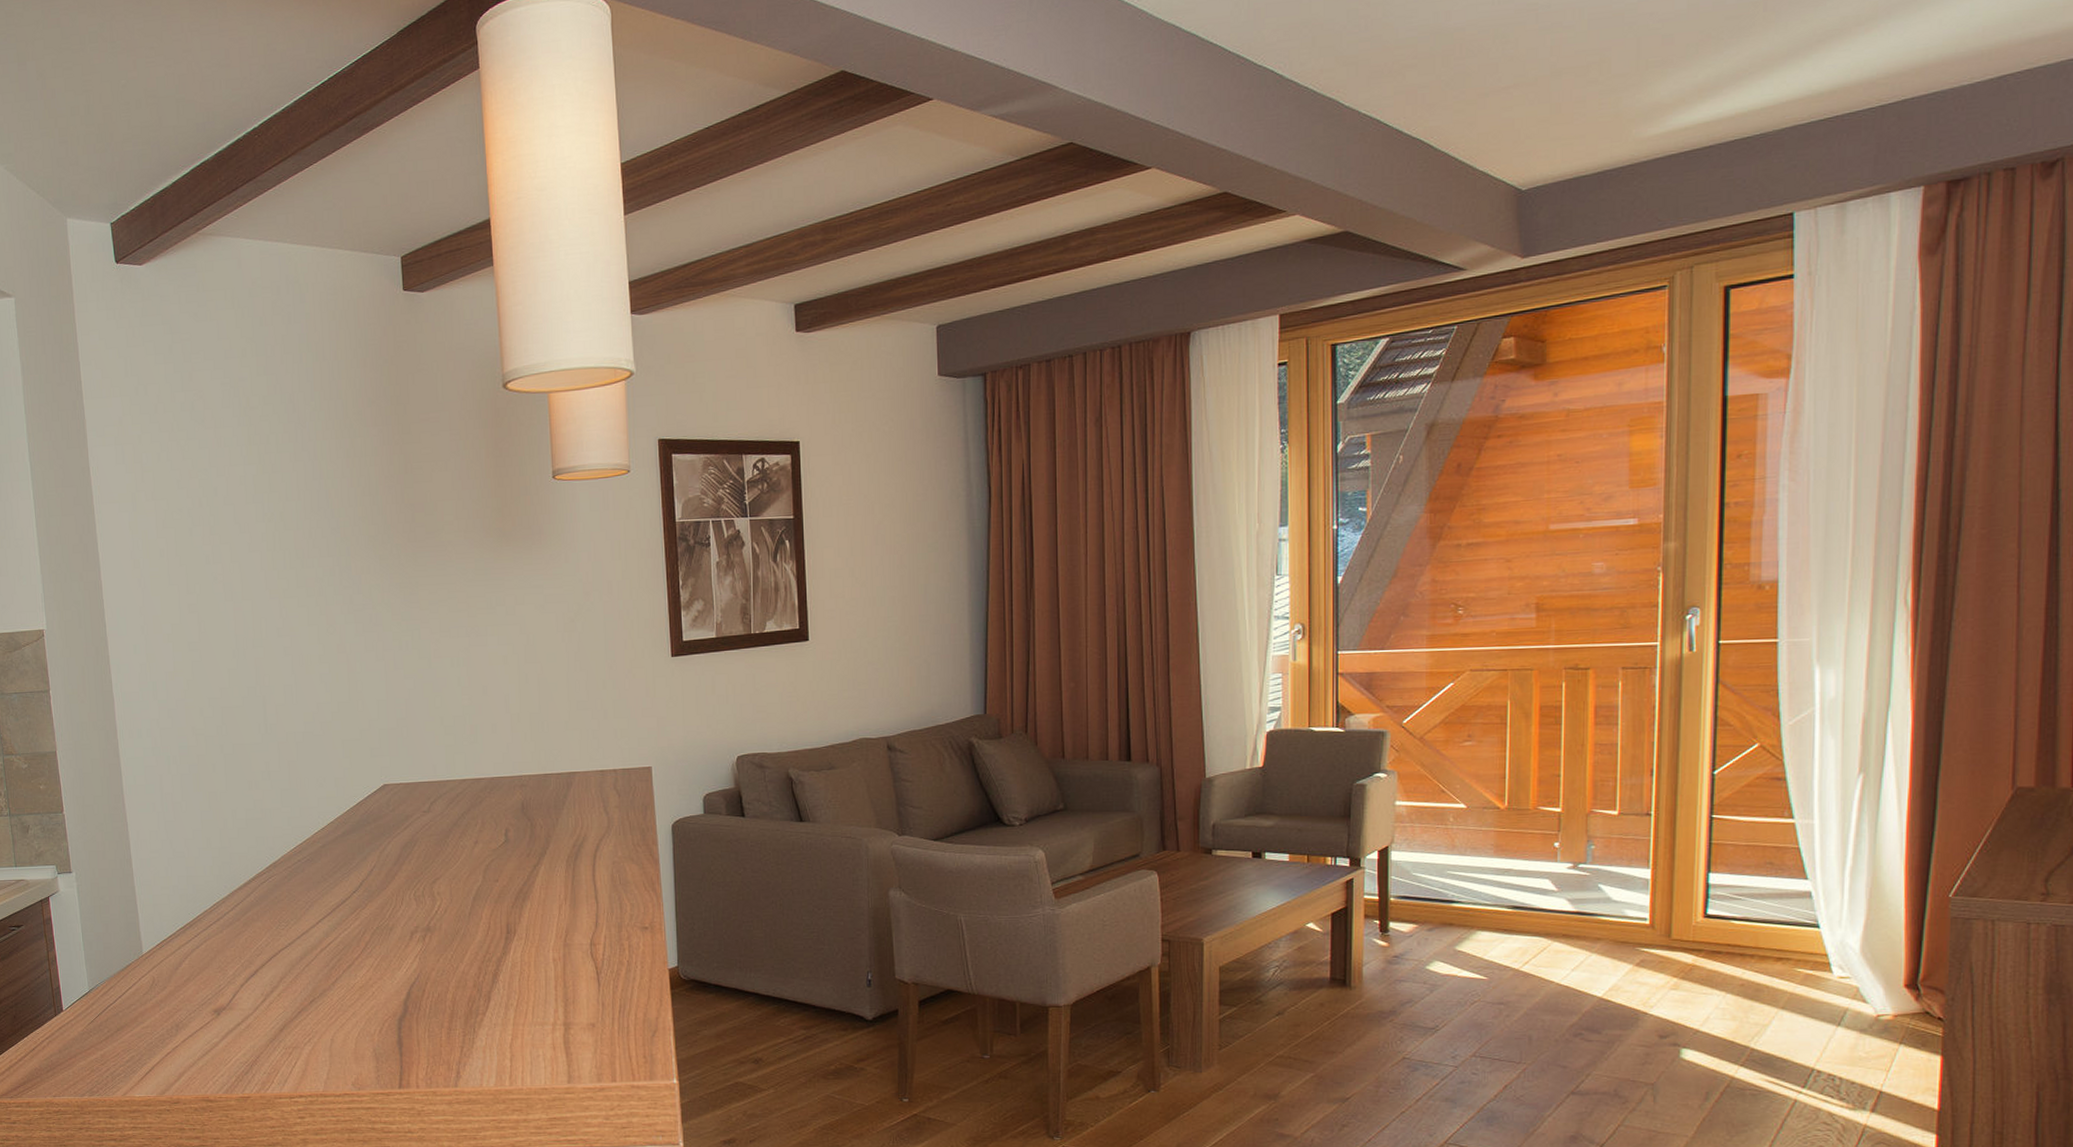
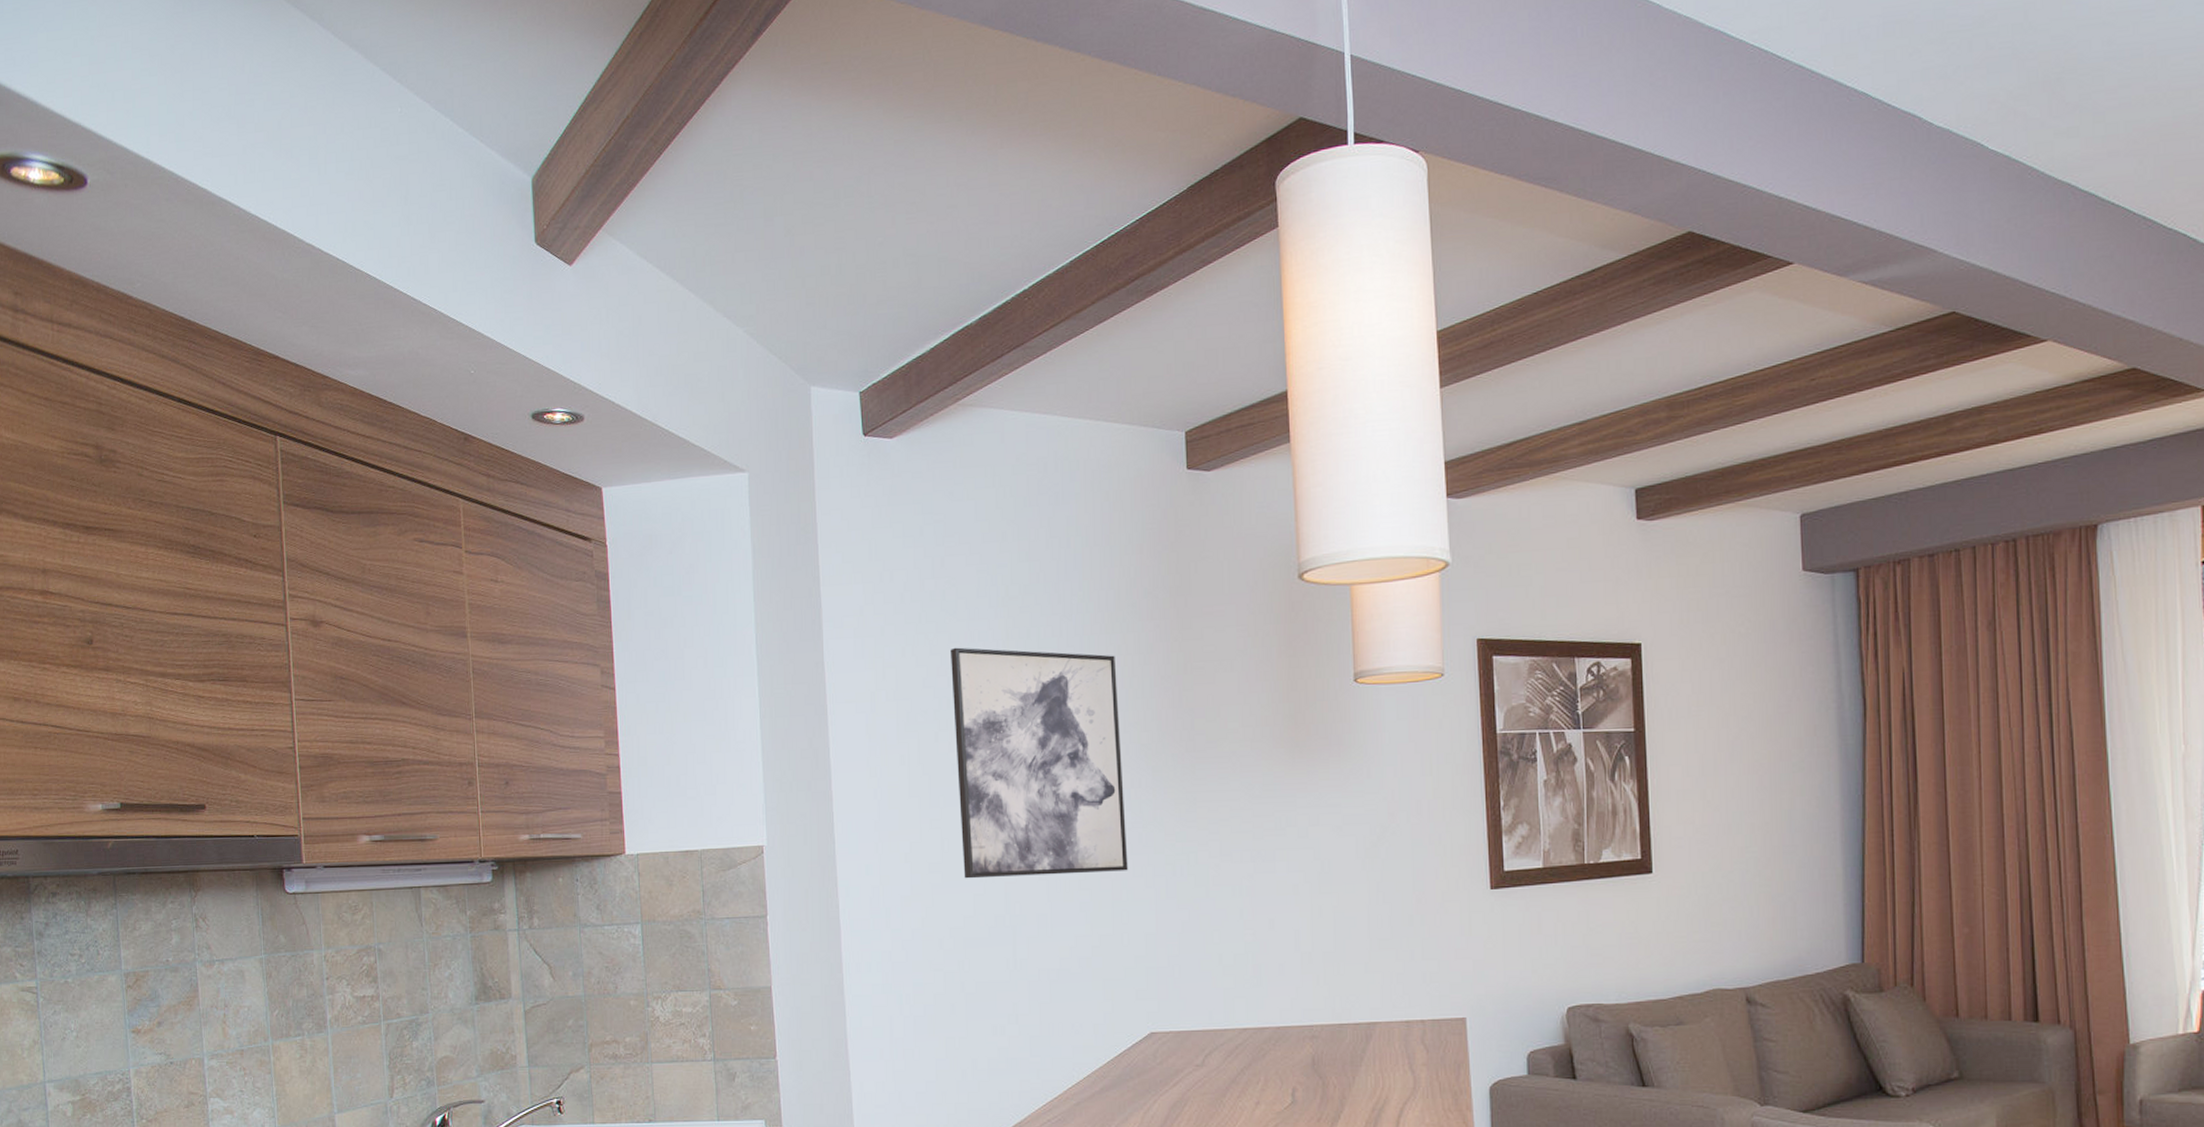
wall art: none [200,452,361,656] -> present [951,647,1129,879]

